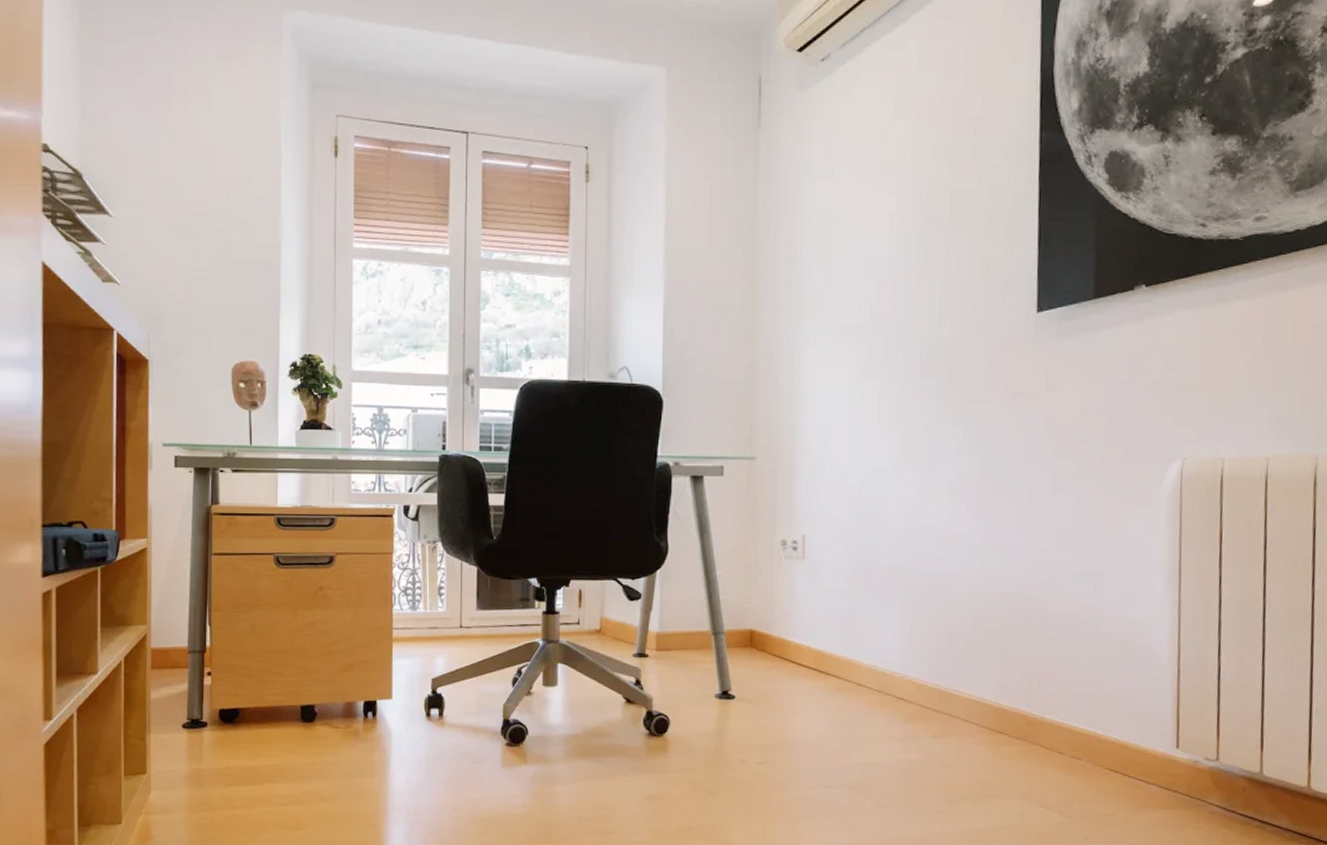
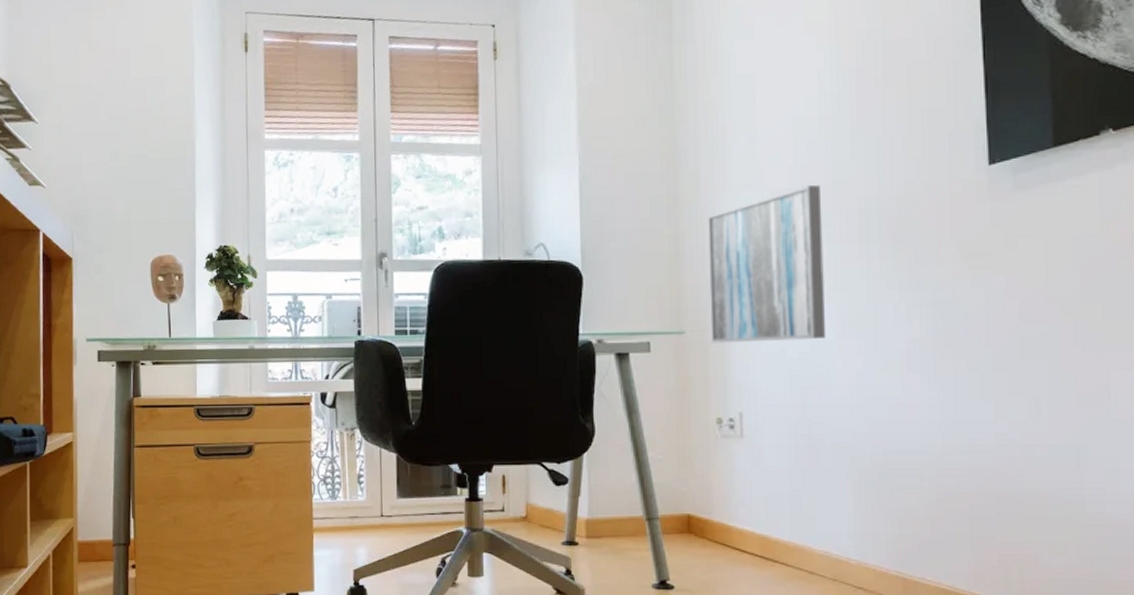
wall art: none [780,322,887,470] -> present [708,184,827,343]

